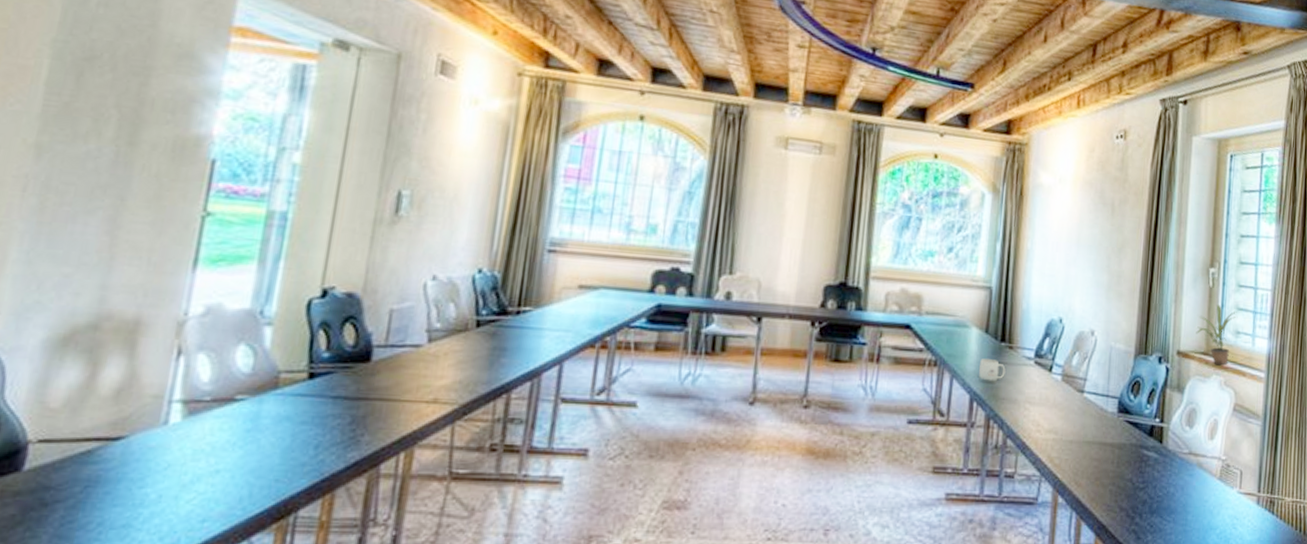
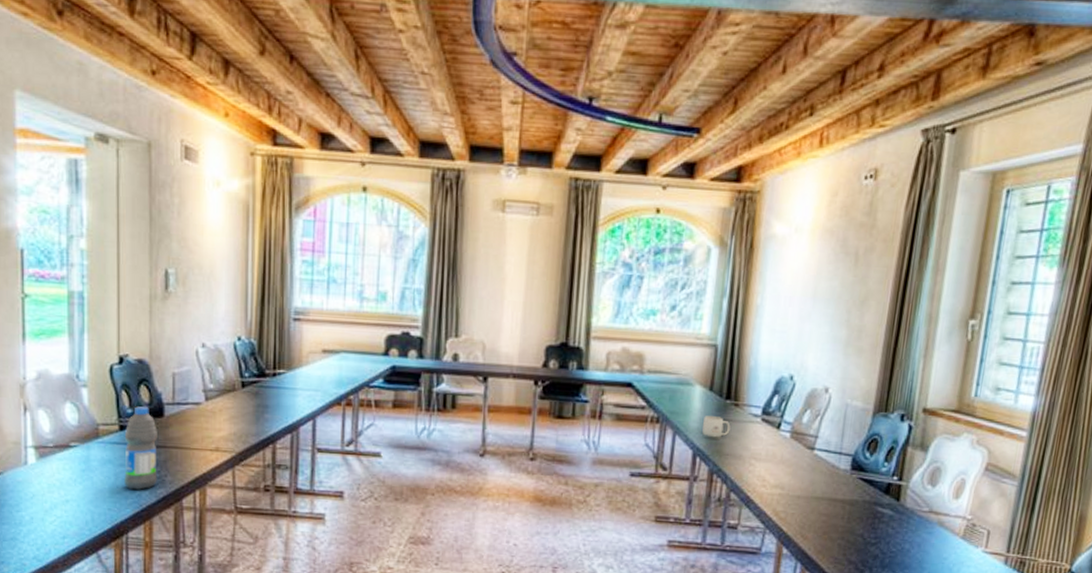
water bottle: none [302,349,360,454] -> present [123,406,157,490]
potted plant: present [1196,304,1242,366] -> none [946,358,1005,424]

